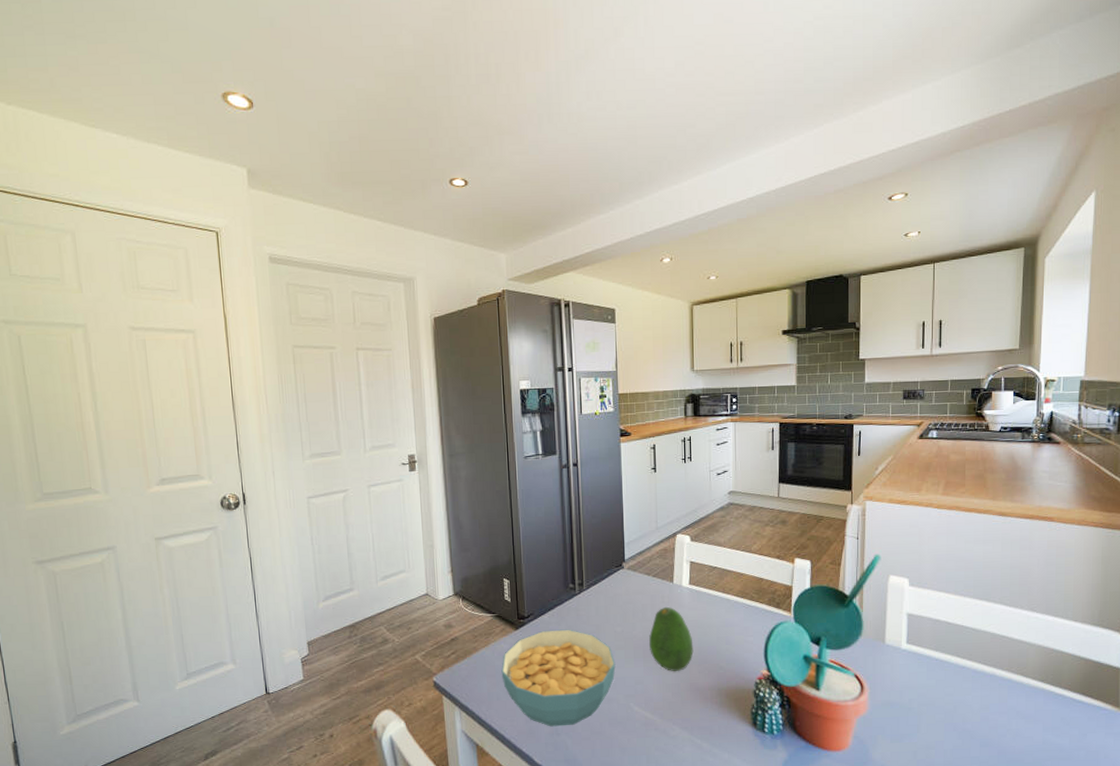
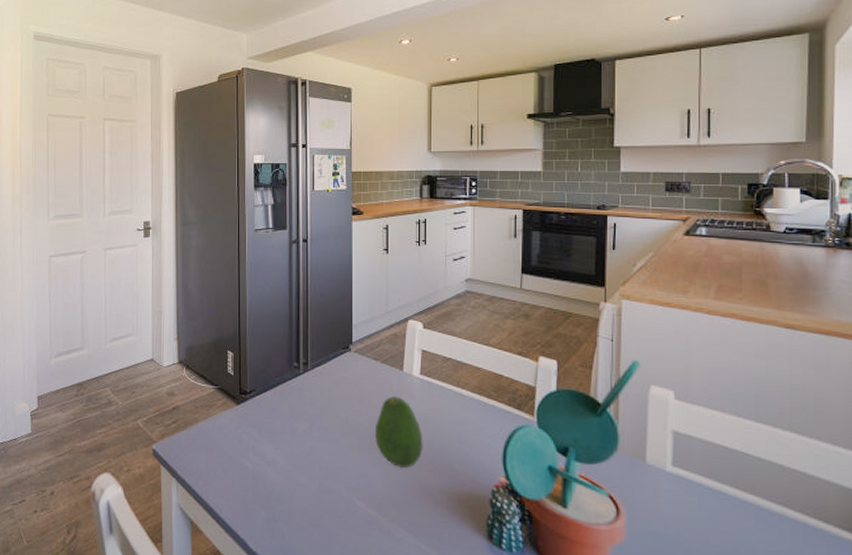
cereal bowl: present [501,629,616,727] -> none [220,408,338,513]

